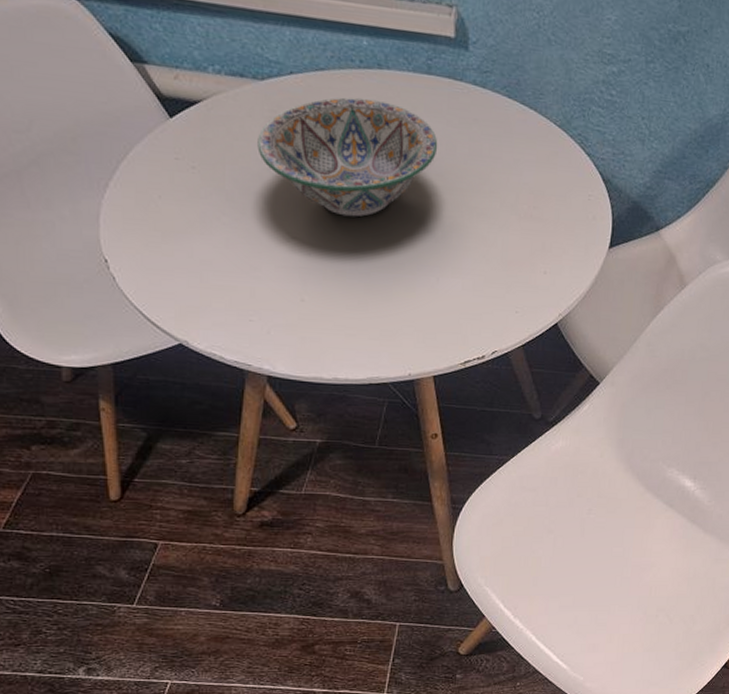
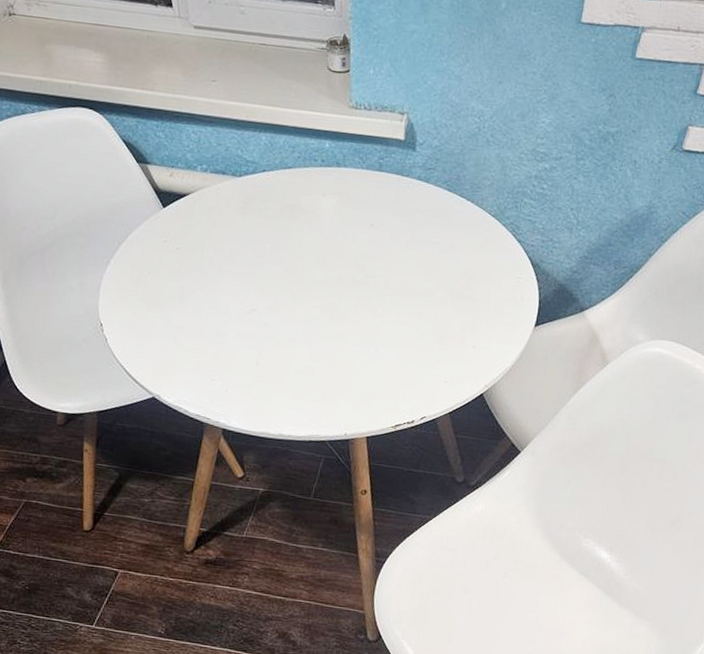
decorative bowl: present [257,97,438,217] -> none [231,191,384,293]

